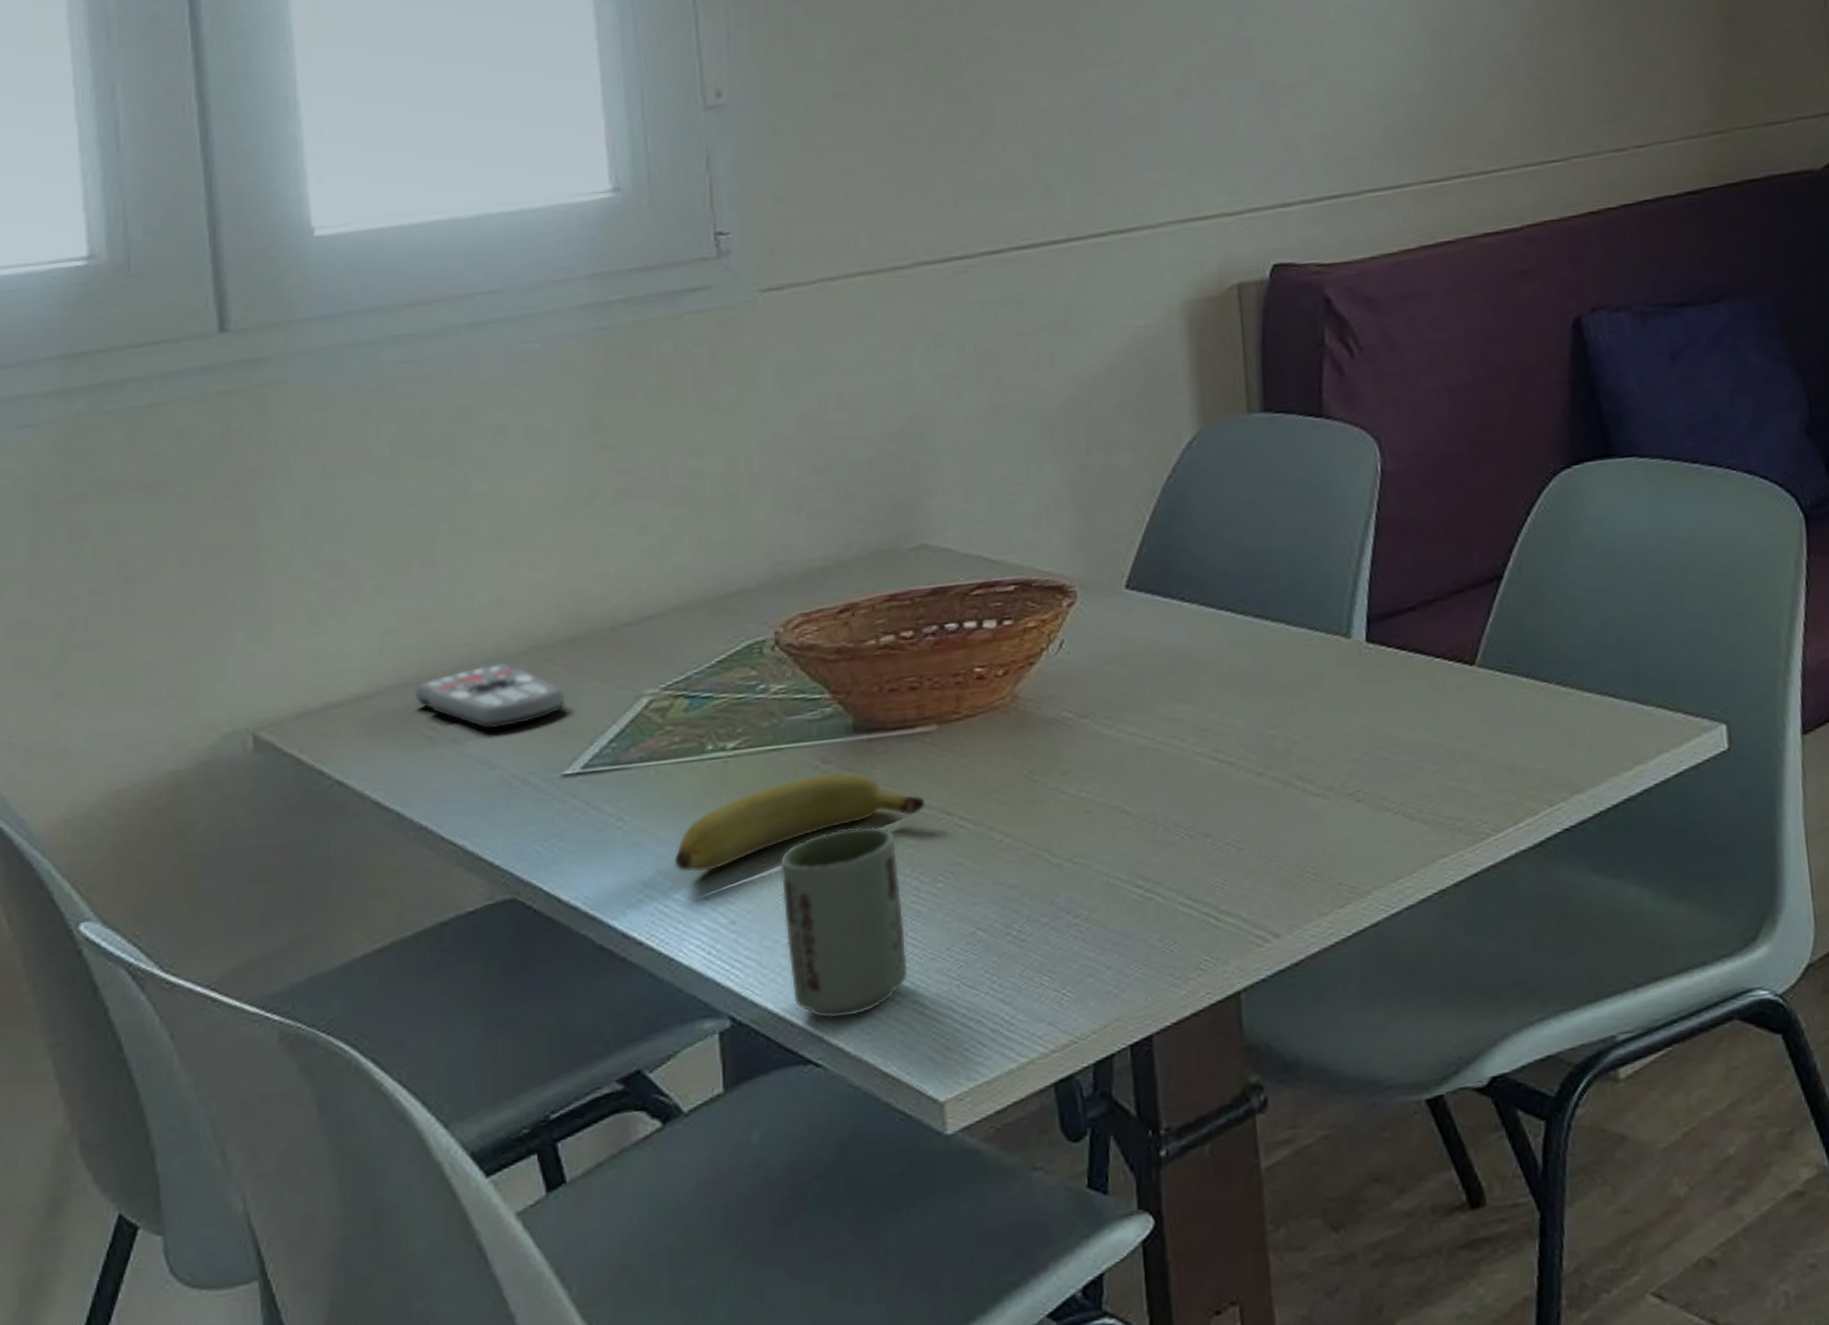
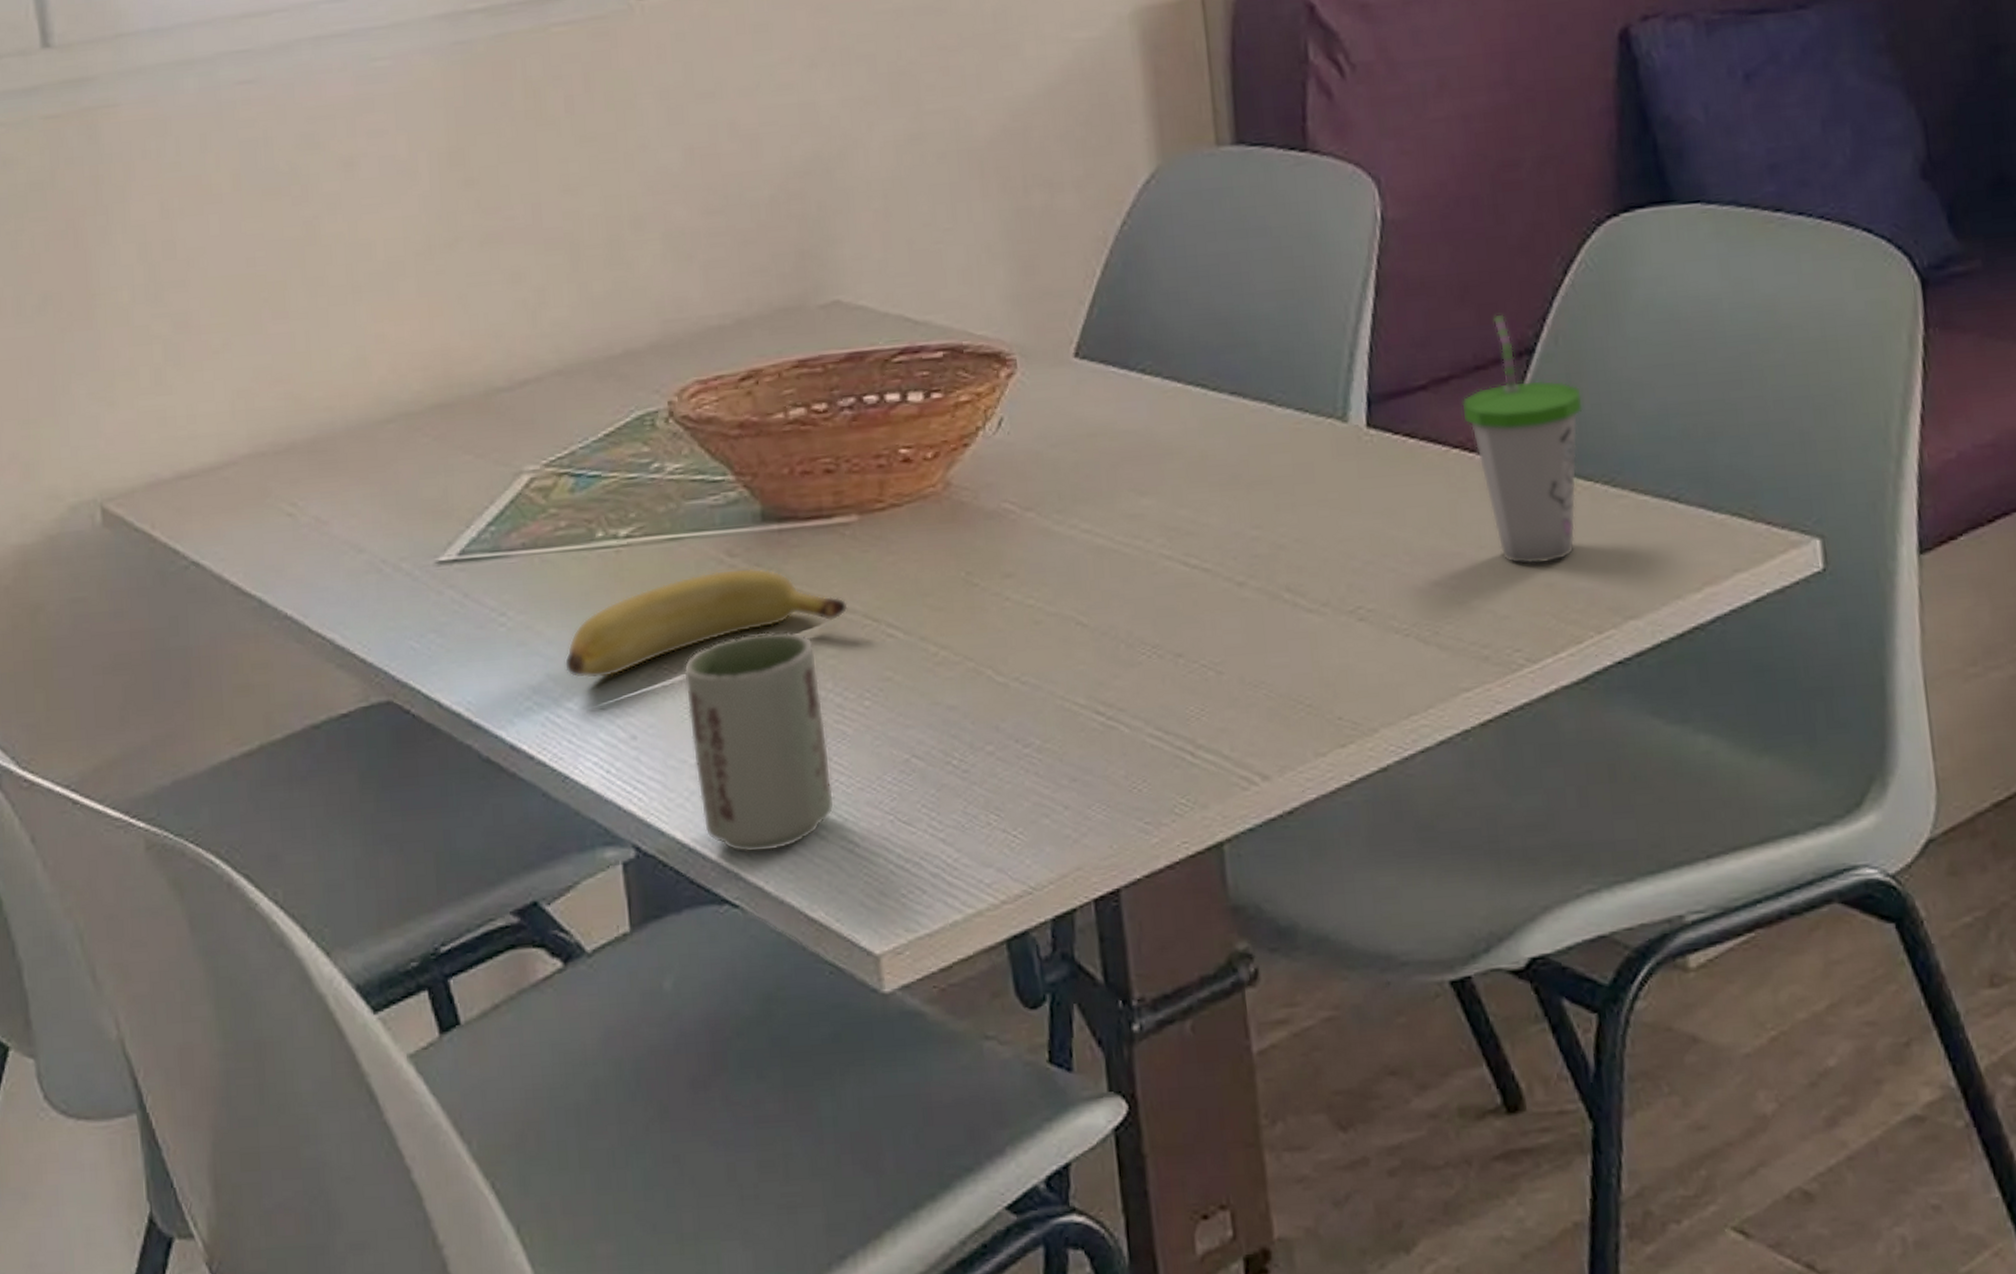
remote control: present [414,662,566,730] -> none [271,430,438,507]
cup: none [1443,548,1541,752] -> present [1462,314,1584,565]

